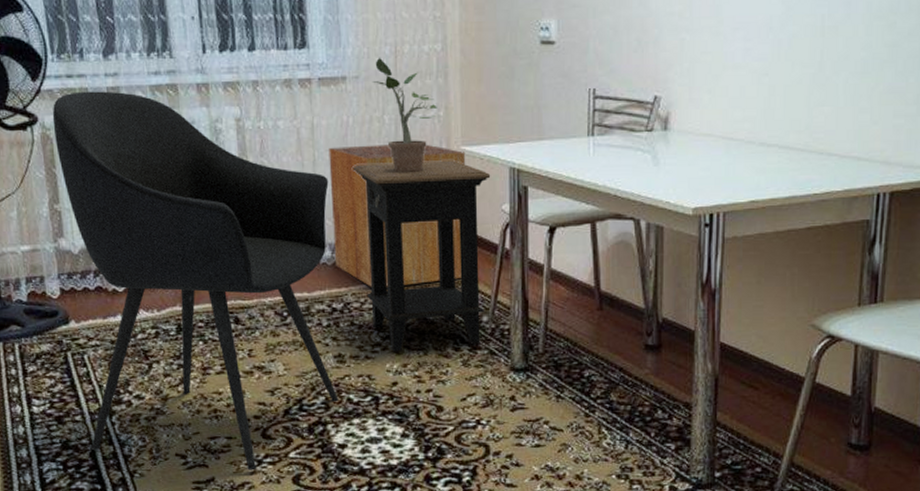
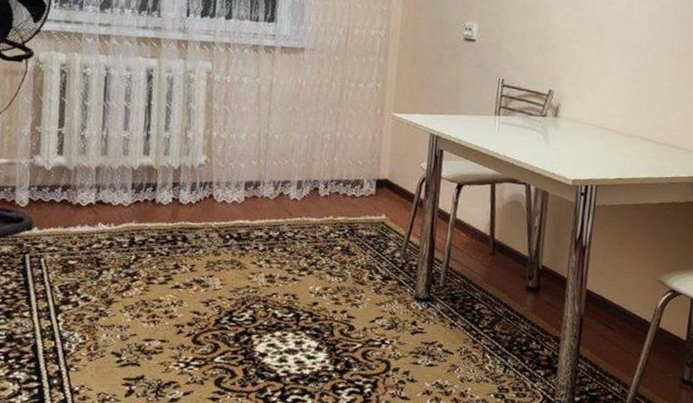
armchair: present [52,91,339,470] -> none [34,35,279,371]
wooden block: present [329,144,466,287] -> none [276,102,396,222]
side table: present [352,160,491,352] -> none [300,119,414,277]
potted plant: present [373,57,437,172] -> none [326,36,376,130]

